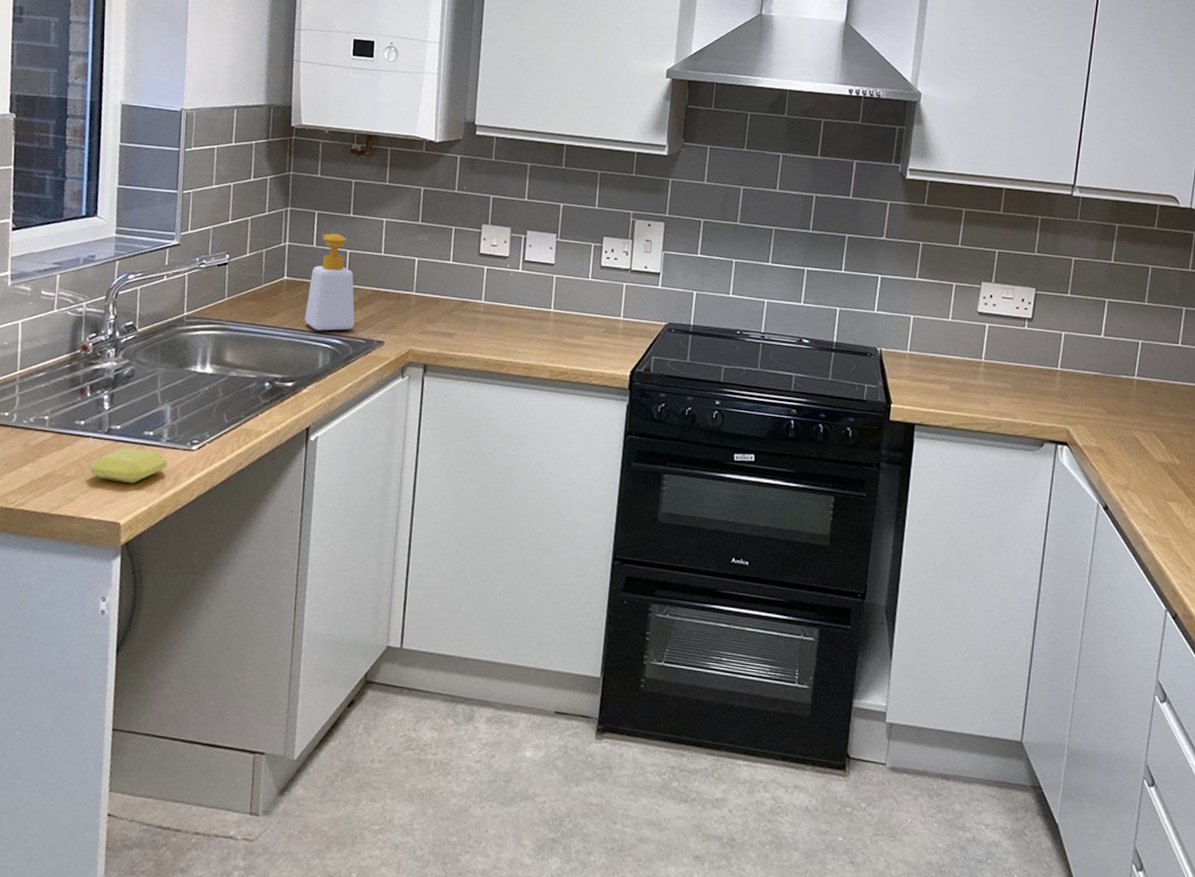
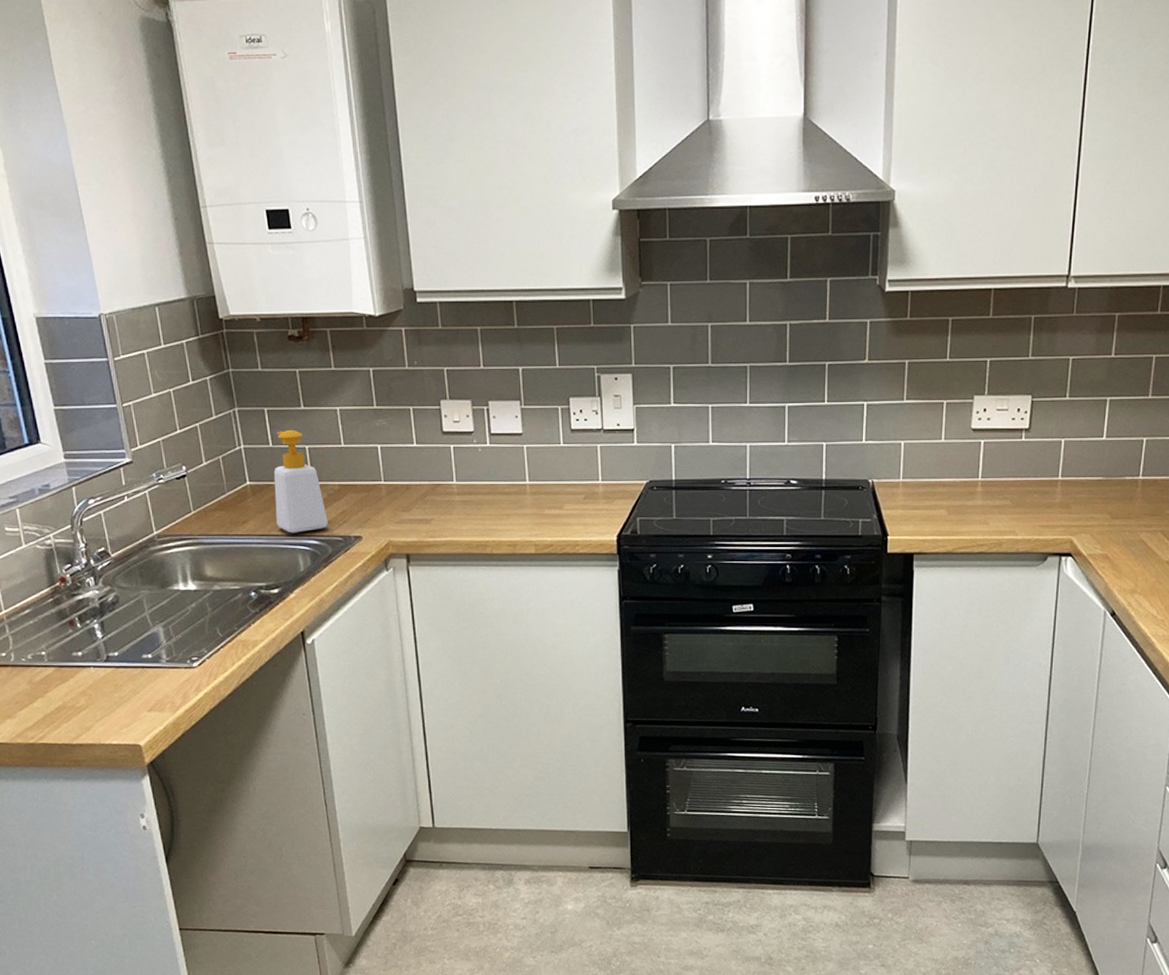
soap bar: present [88,447,168,484] -> none [96,672,173,707]

